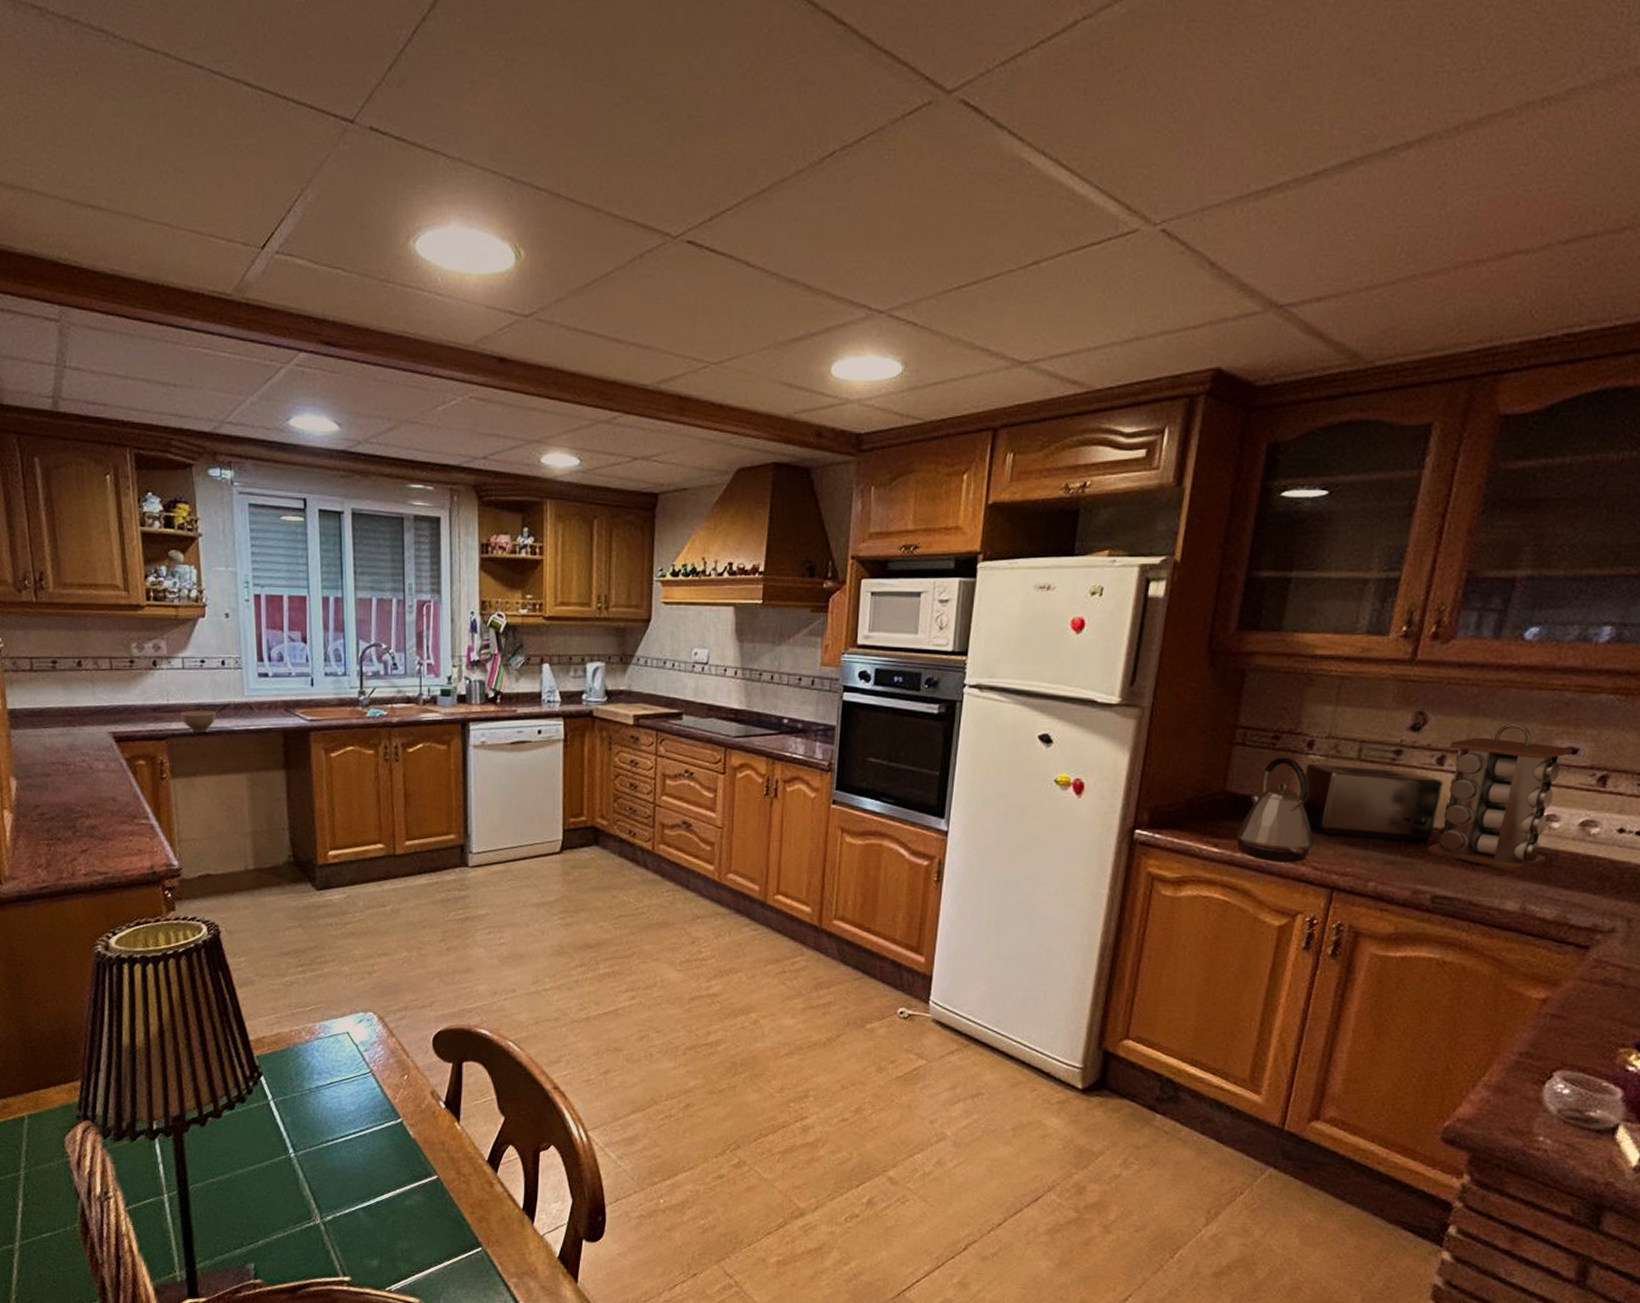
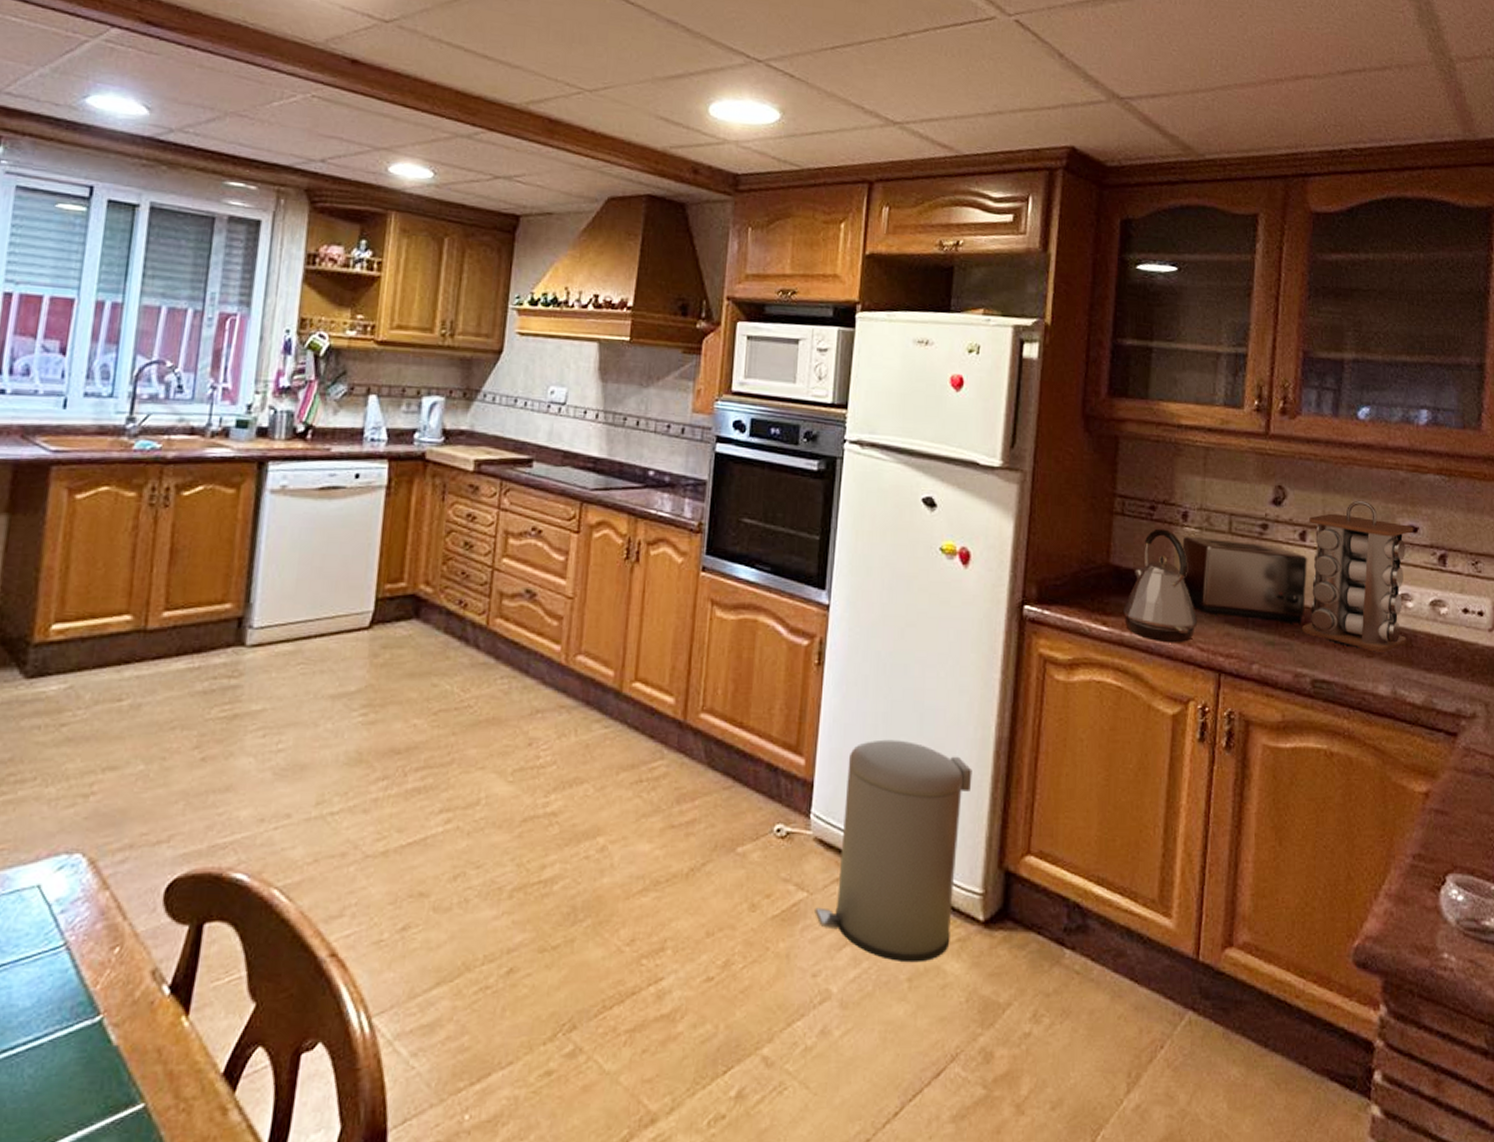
pedal bin: none [932,943,1077,1117] -> present [814,739,972,963]

